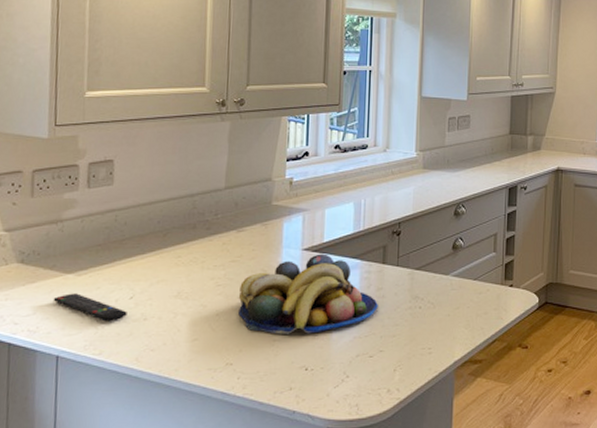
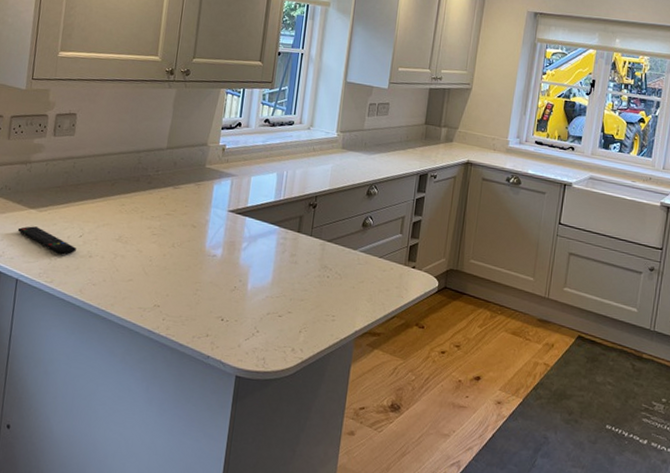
fruit bowl: present [238,253,378,334] -> none [168,216,291,288]

